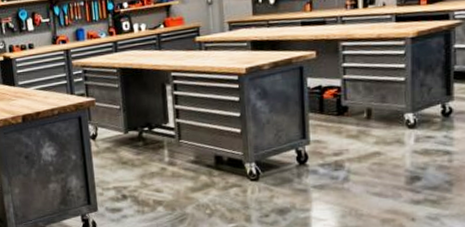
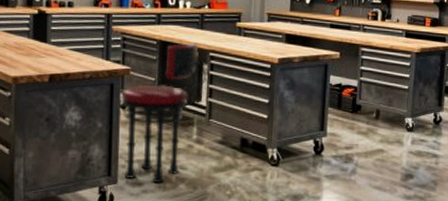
stool: none [89,64,171,207] -> present [121,41,207,183]

